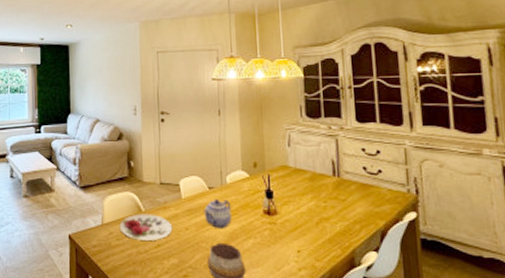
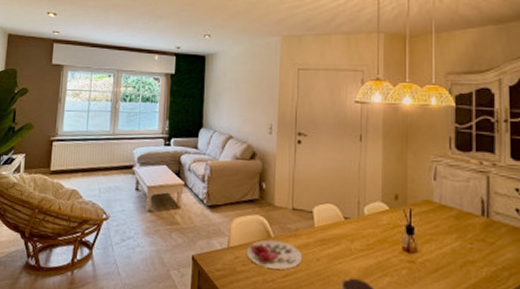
teapot: present [203,198,232,228] -> none [336,230,367,263]

